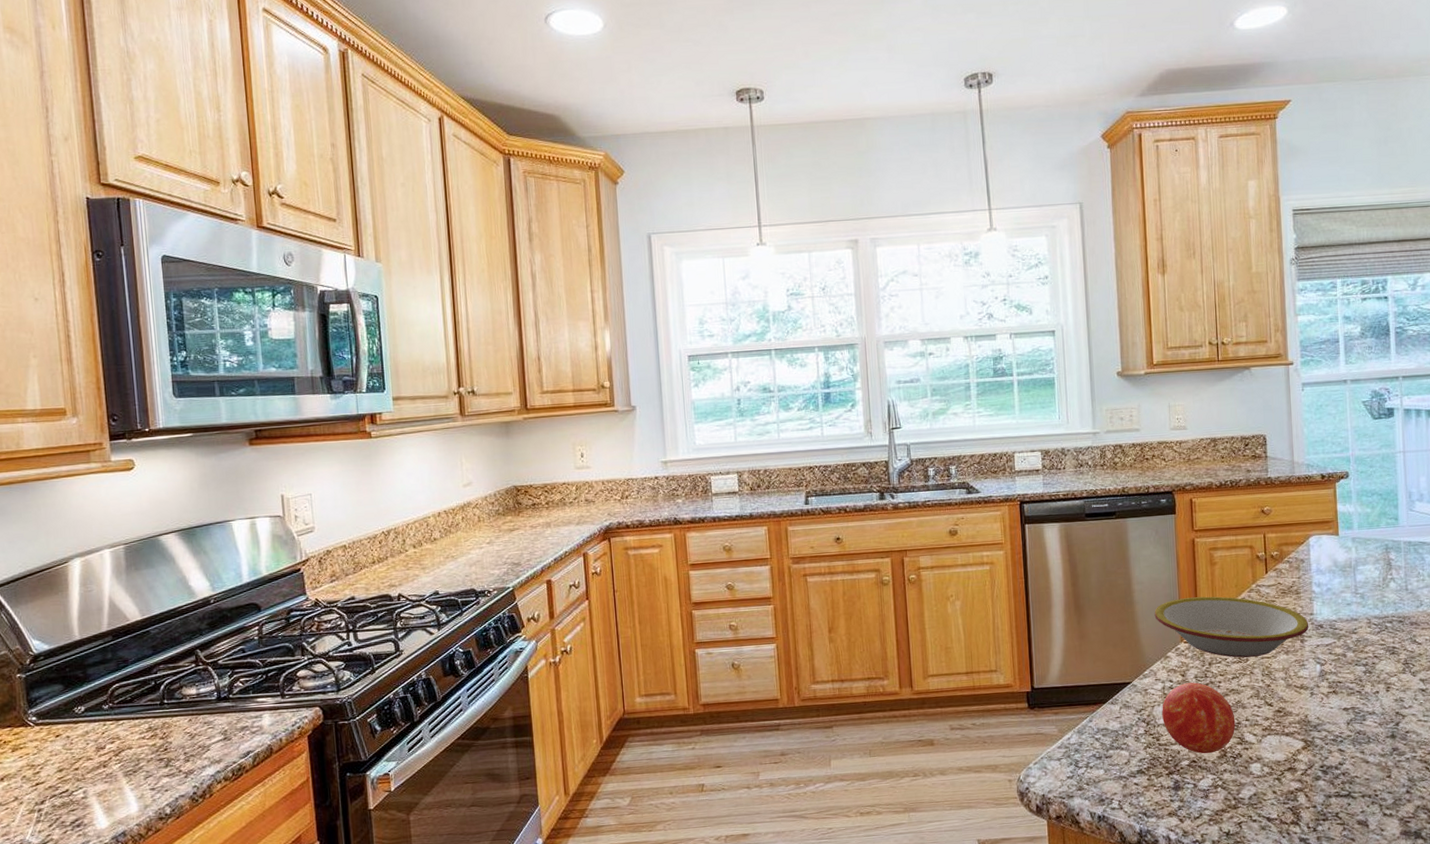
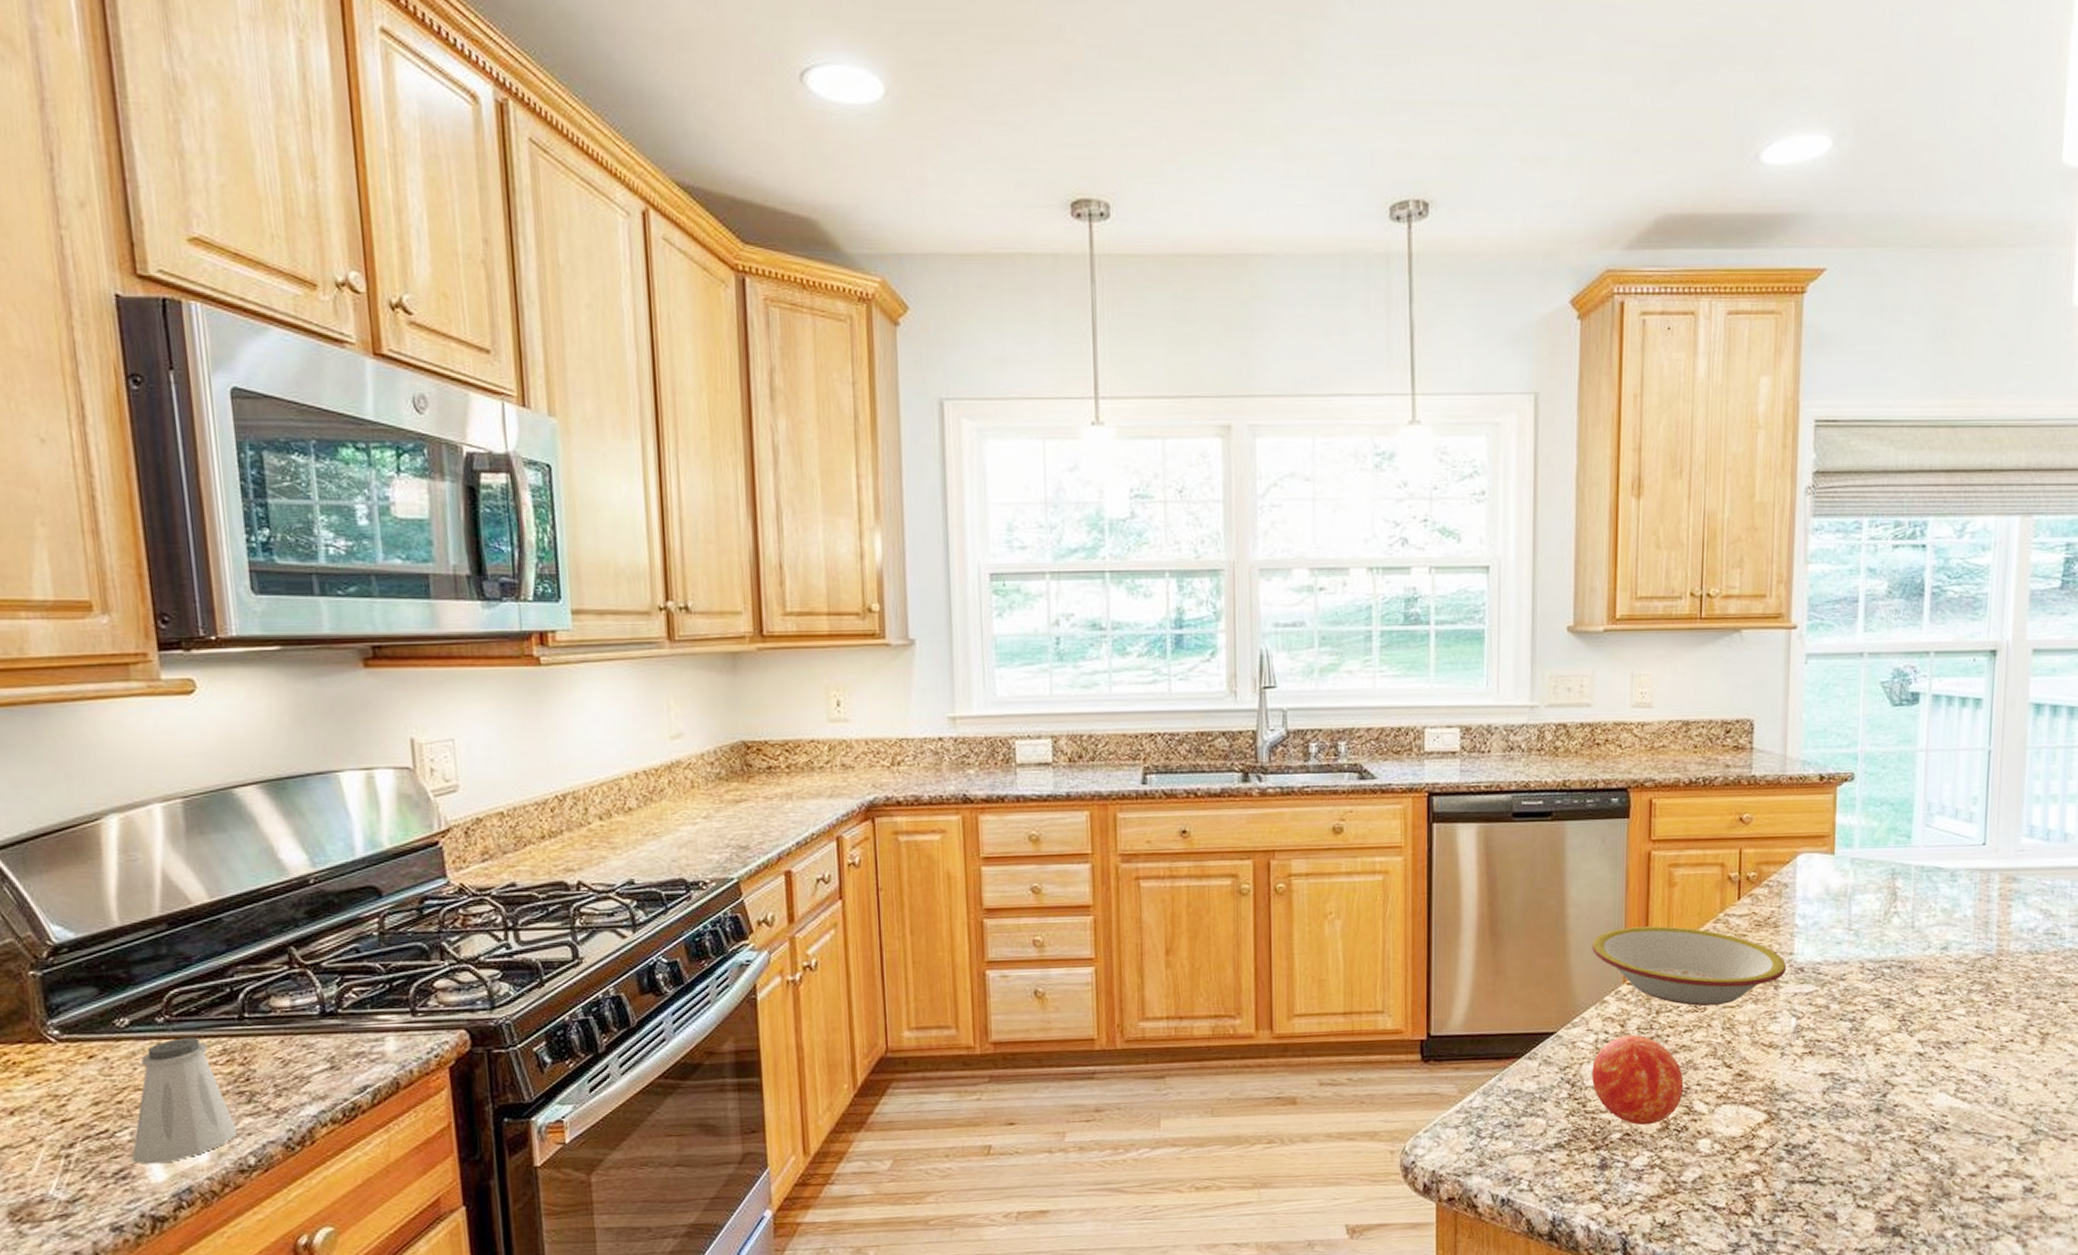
saltshaker: none [84,719,158,816] -> present [131,1037,238,1165]

